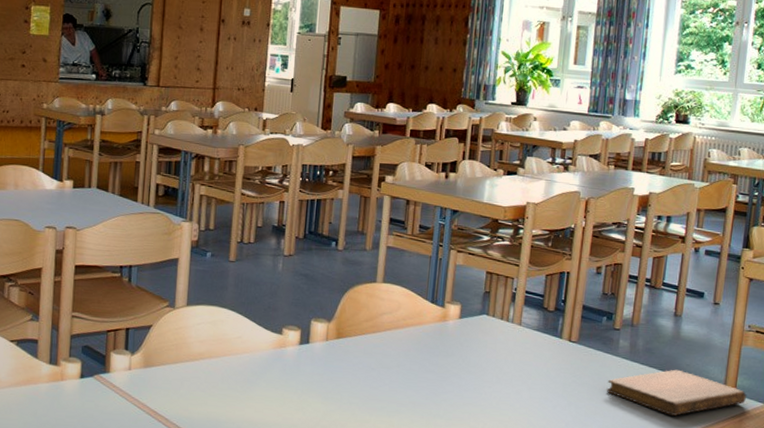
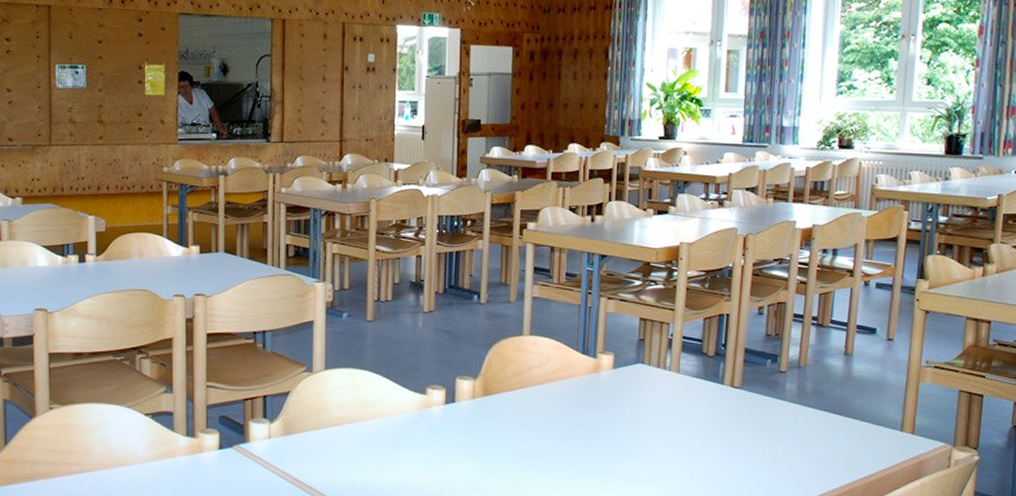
notebook: present [606,369,746,416] -> none [773,411,926,460]

